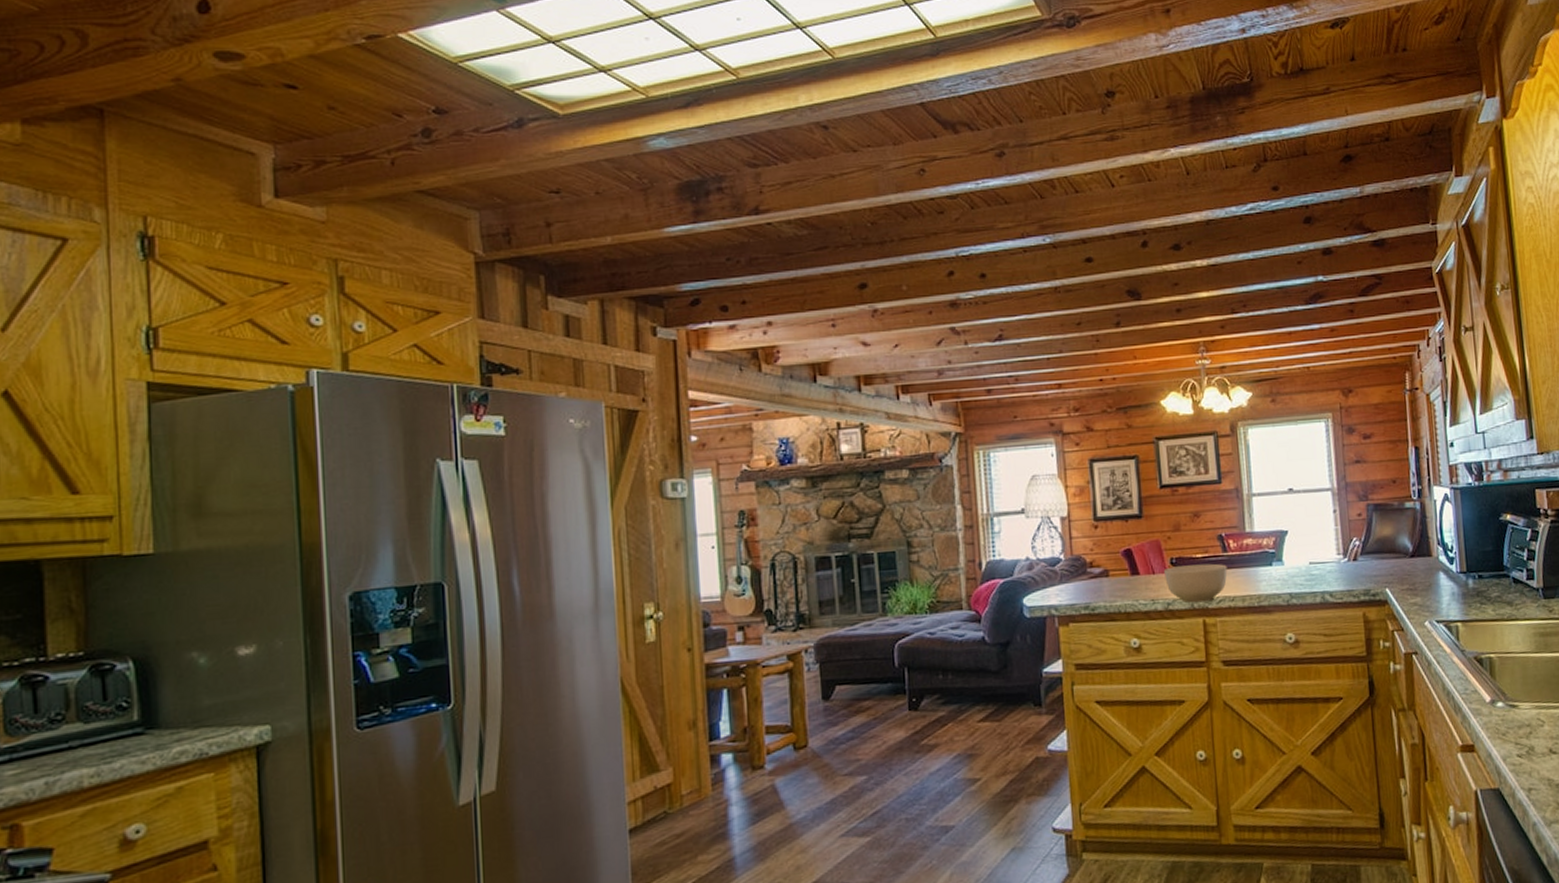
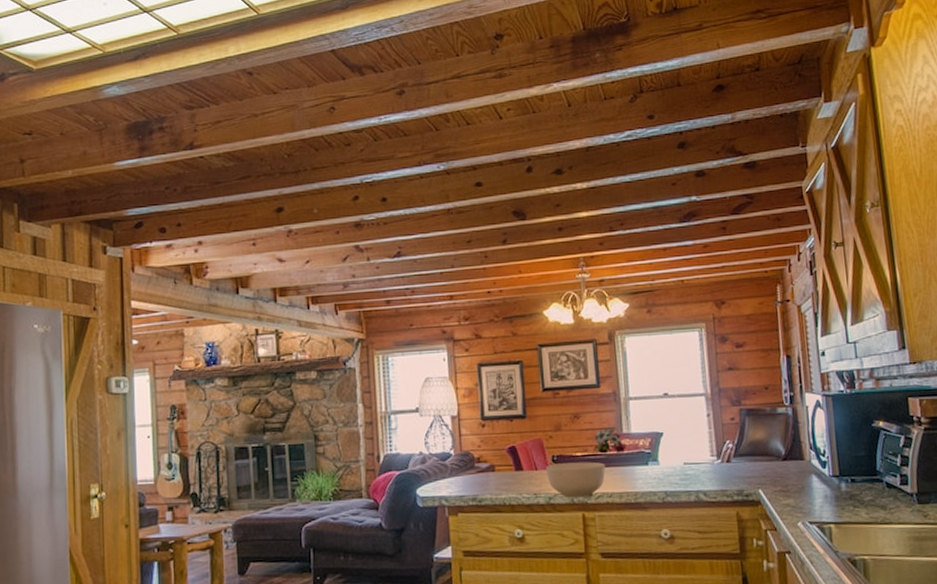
flower arrangement: none [1214,527,1253,555] -> present [593,428,630,454]

